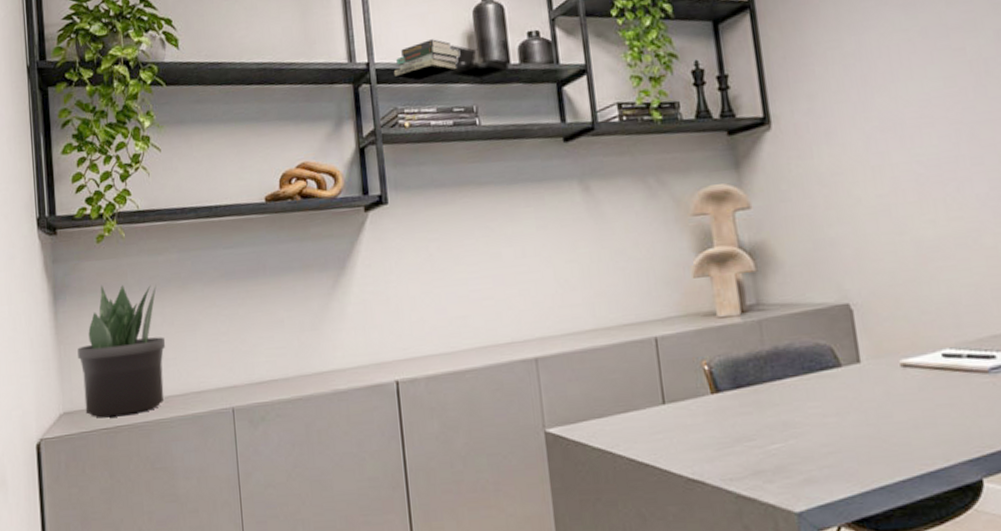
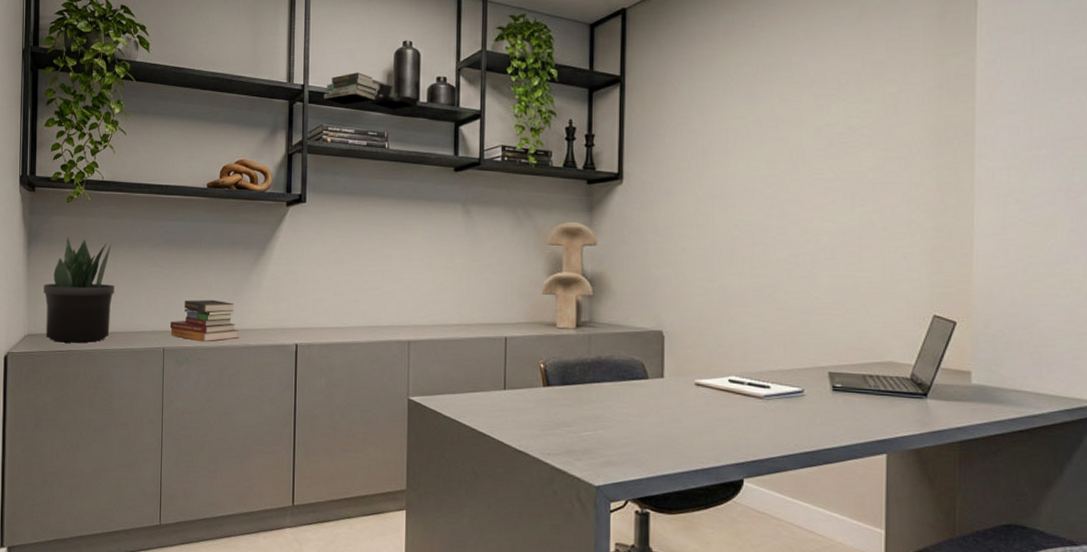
books: none [237,338,324,394] -> present [169,299,238,342]

